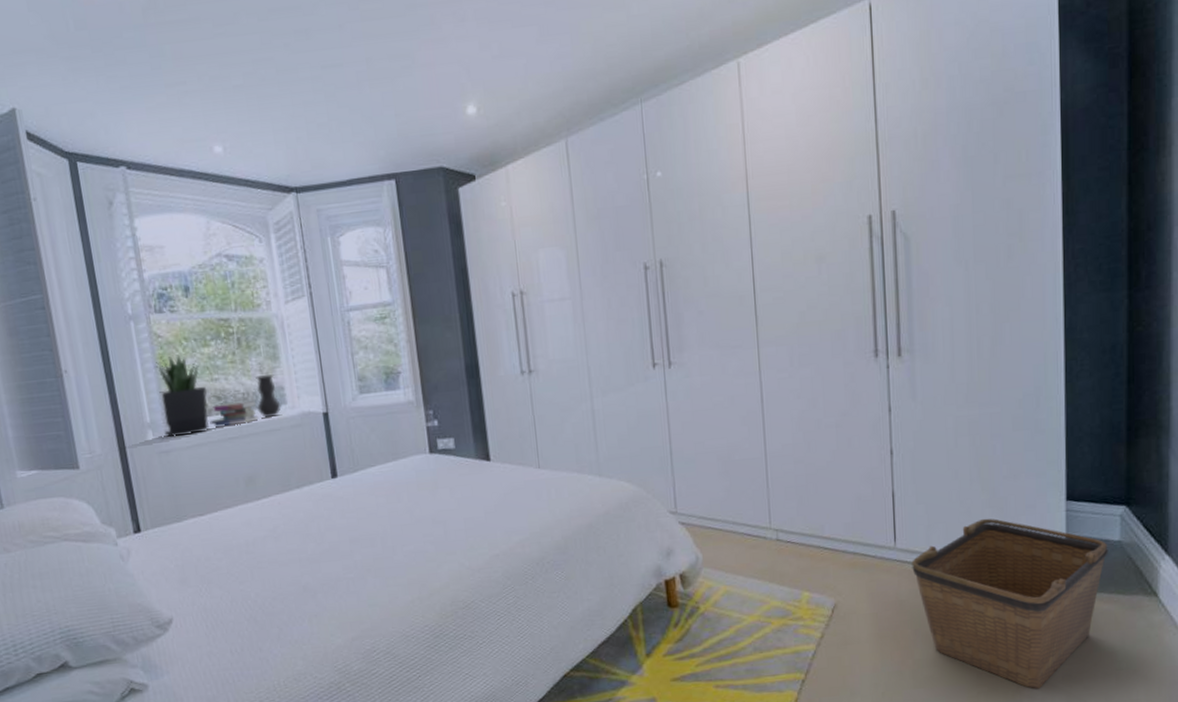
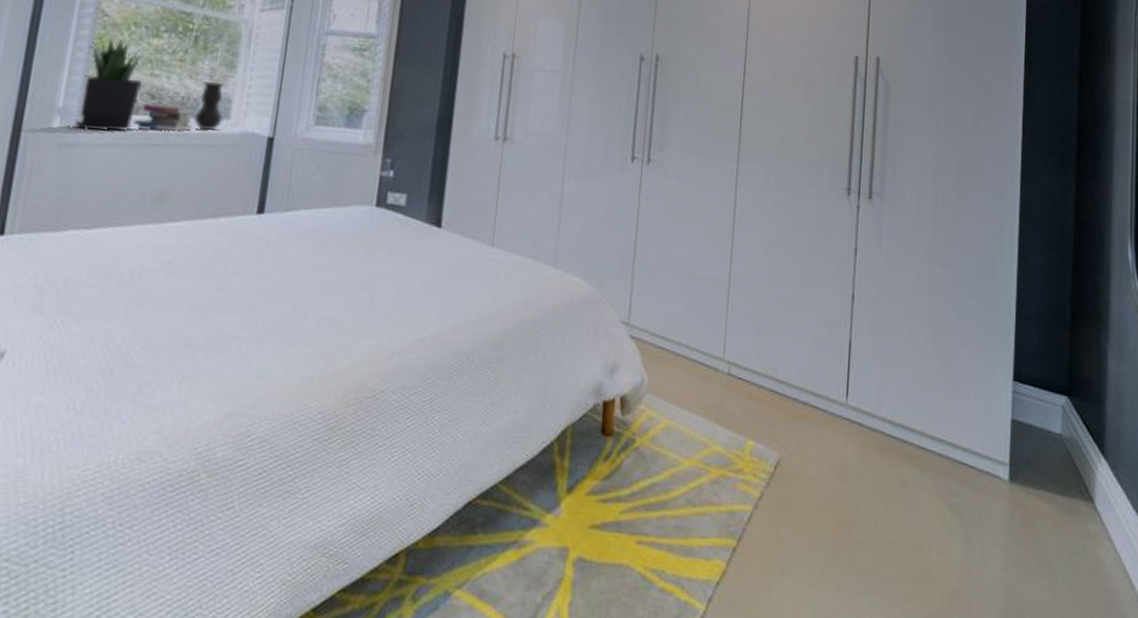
bicycle basket: present [912,518,1108,689] -> none [861,386,1050,596]

